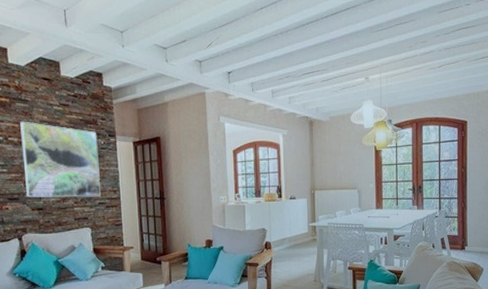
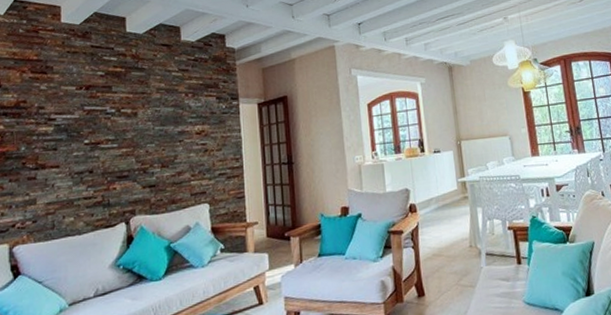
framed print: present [20,121,101,198] -> none [135,90,221,174]

